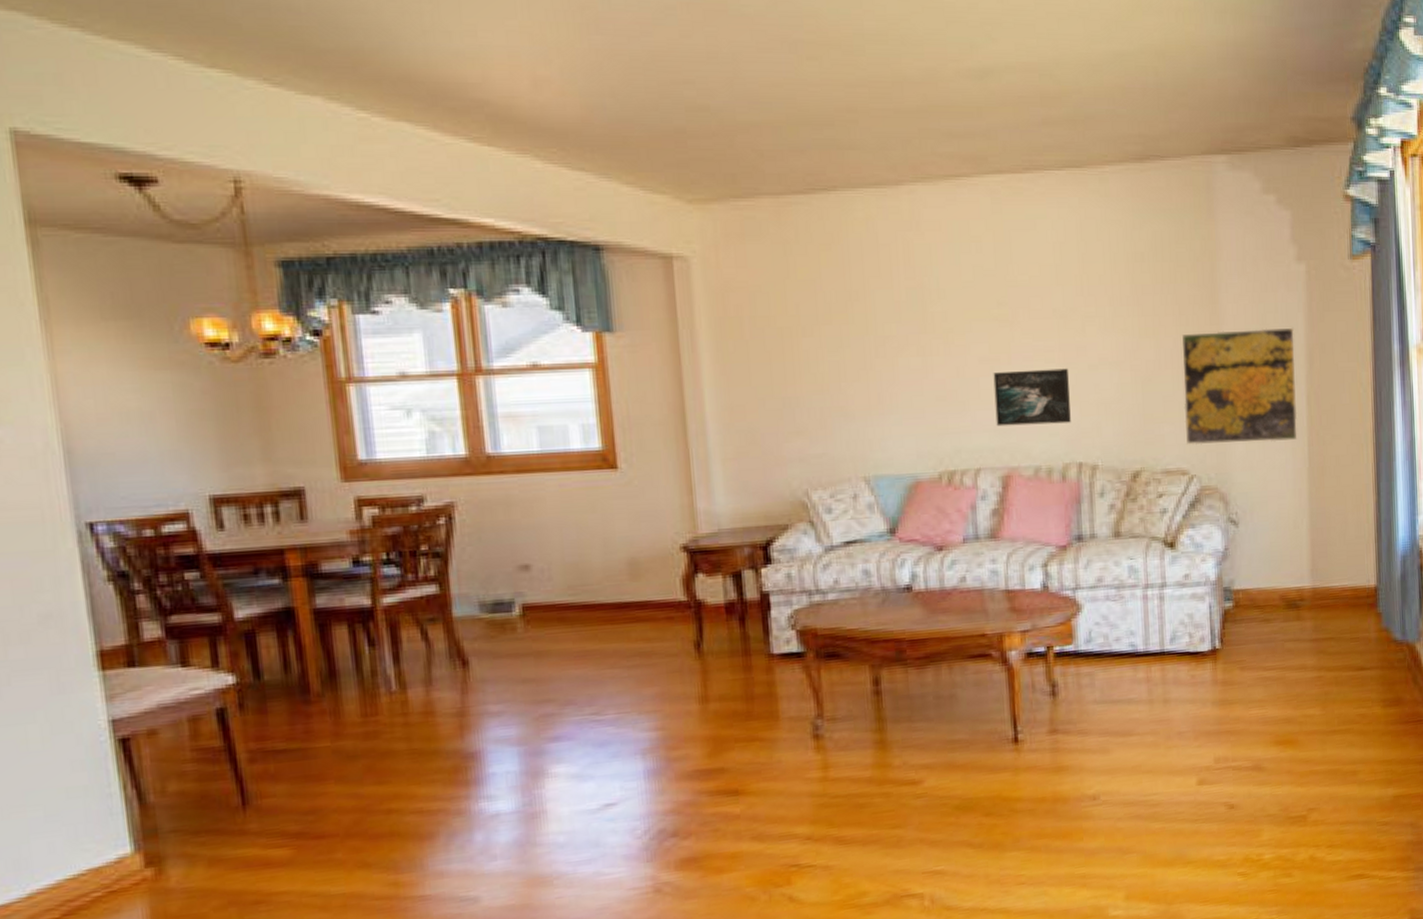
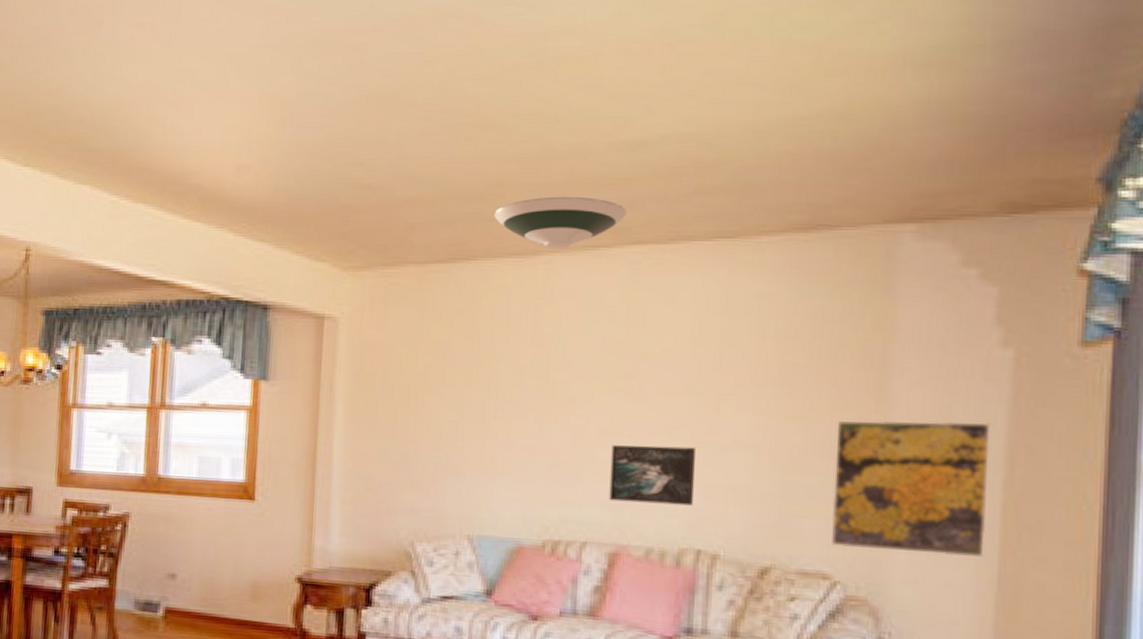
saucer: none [849,123,983,178] -> present [494,196,628,249]

